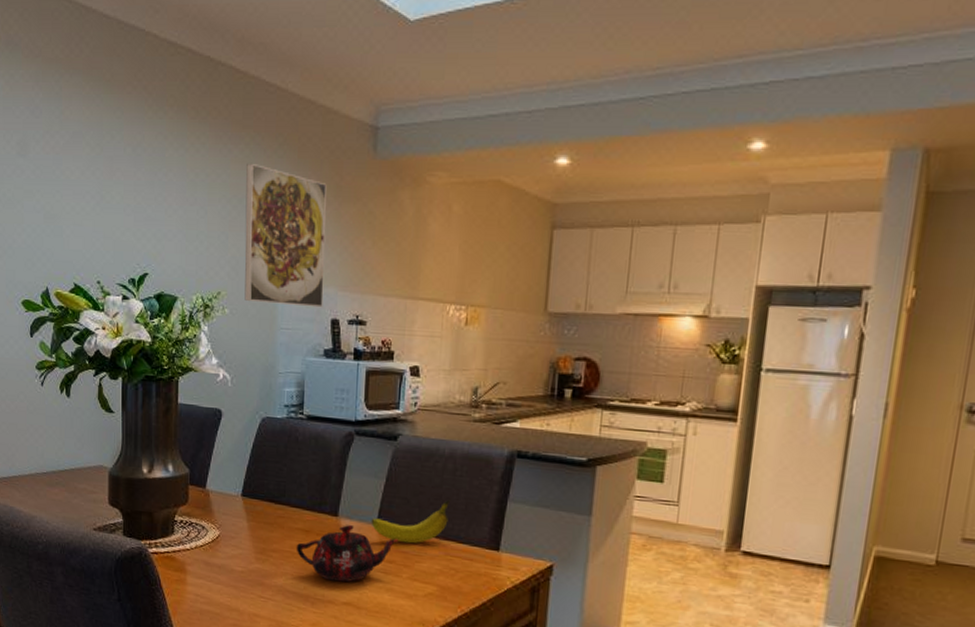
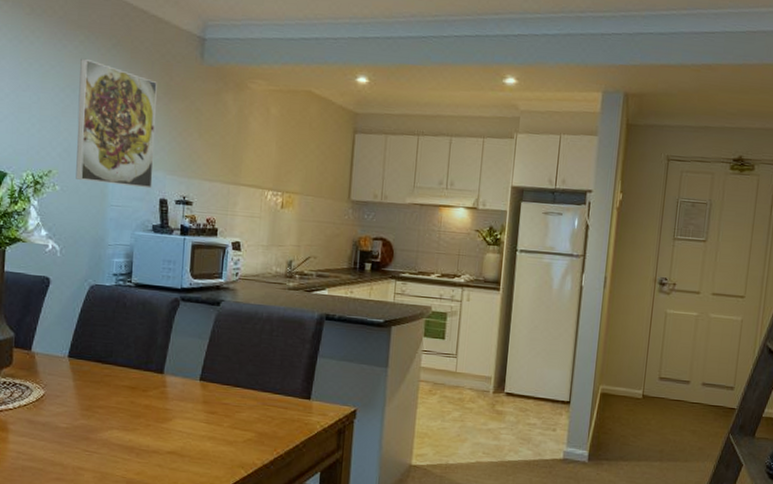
teapot: present [296,524,398,582] -> none [122,380,220,433]
fruit: present [371,499,451,544] -> none [194,356,268,396]

